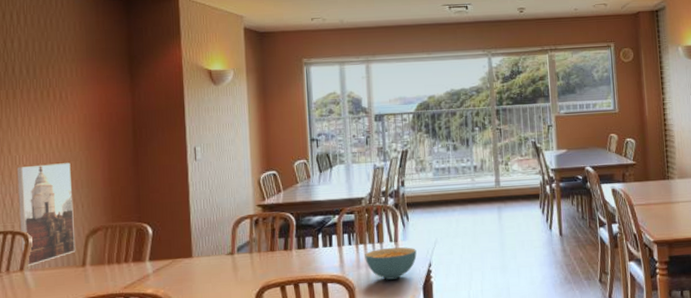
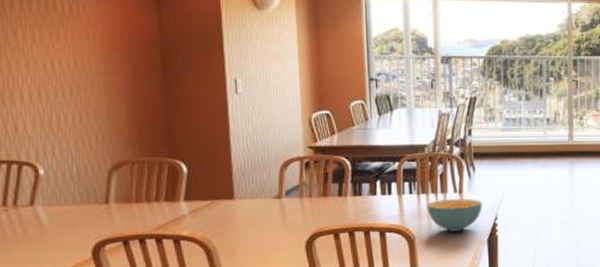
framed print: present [16,163,76,267] -> none [19,87,97,201]

